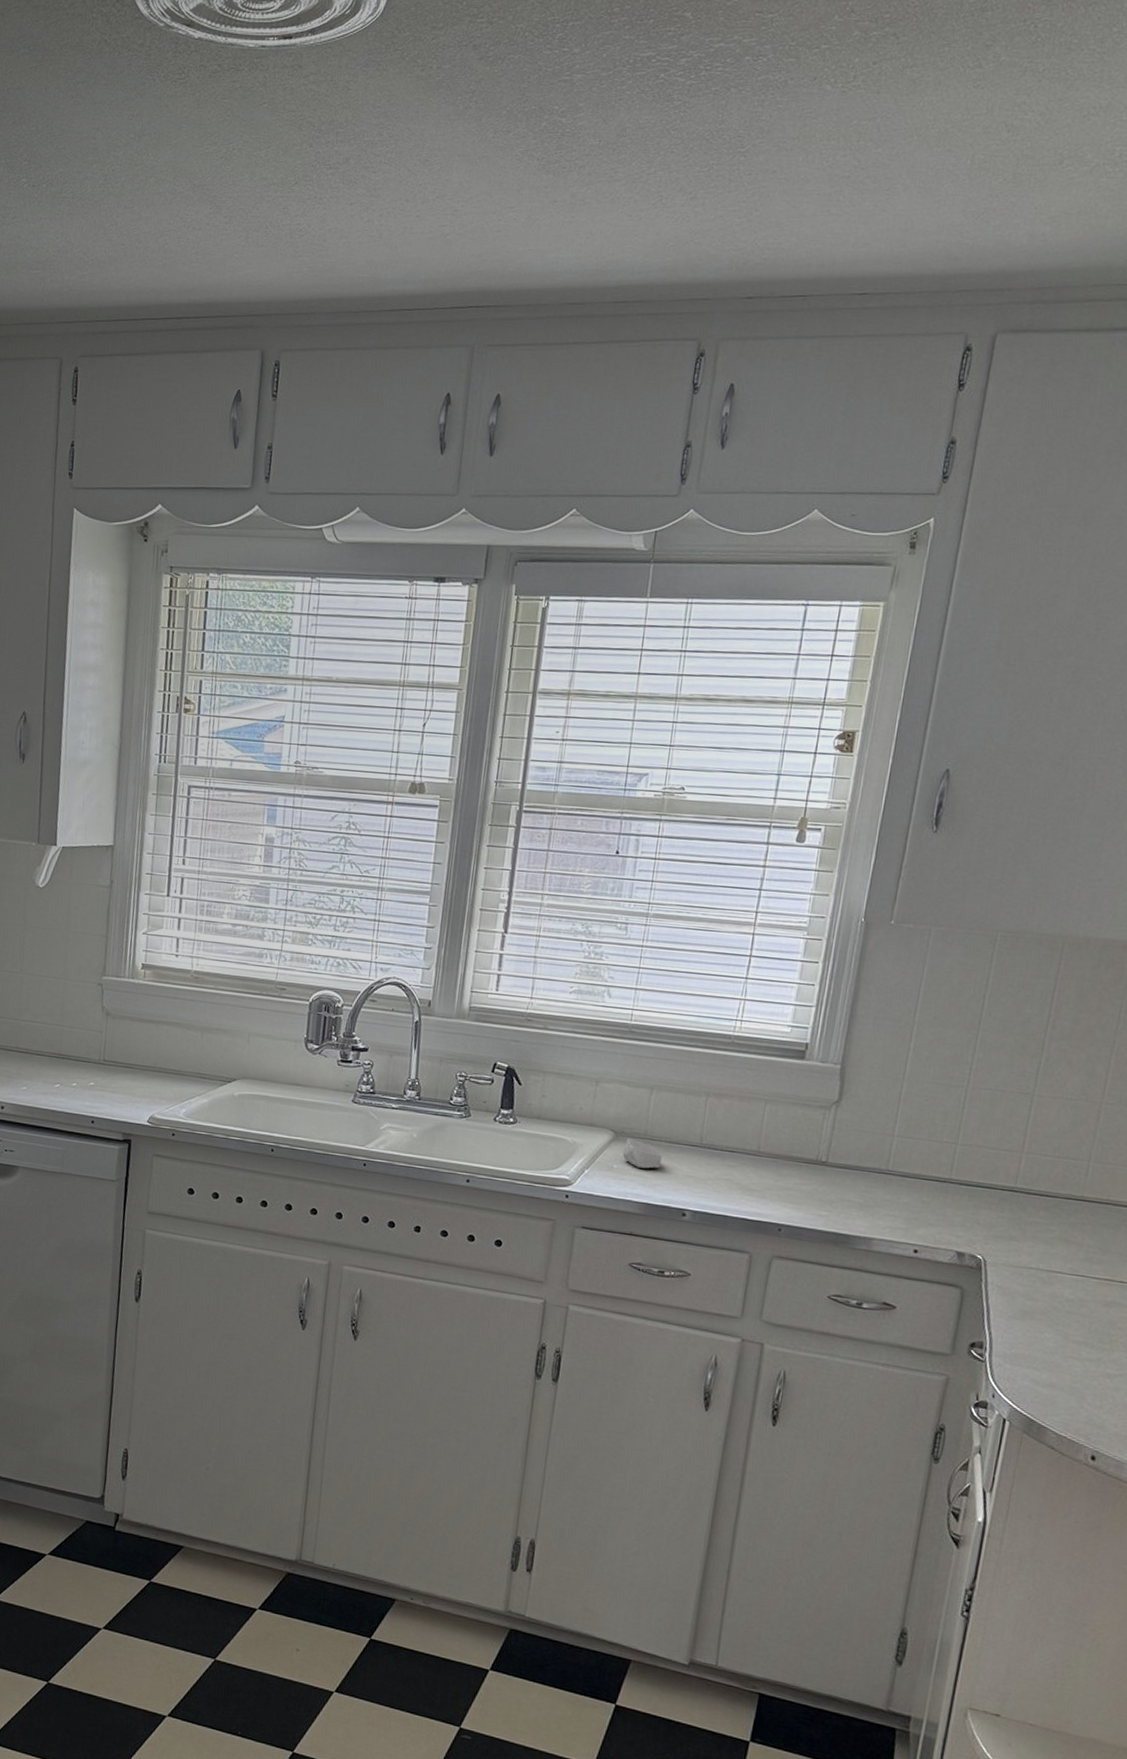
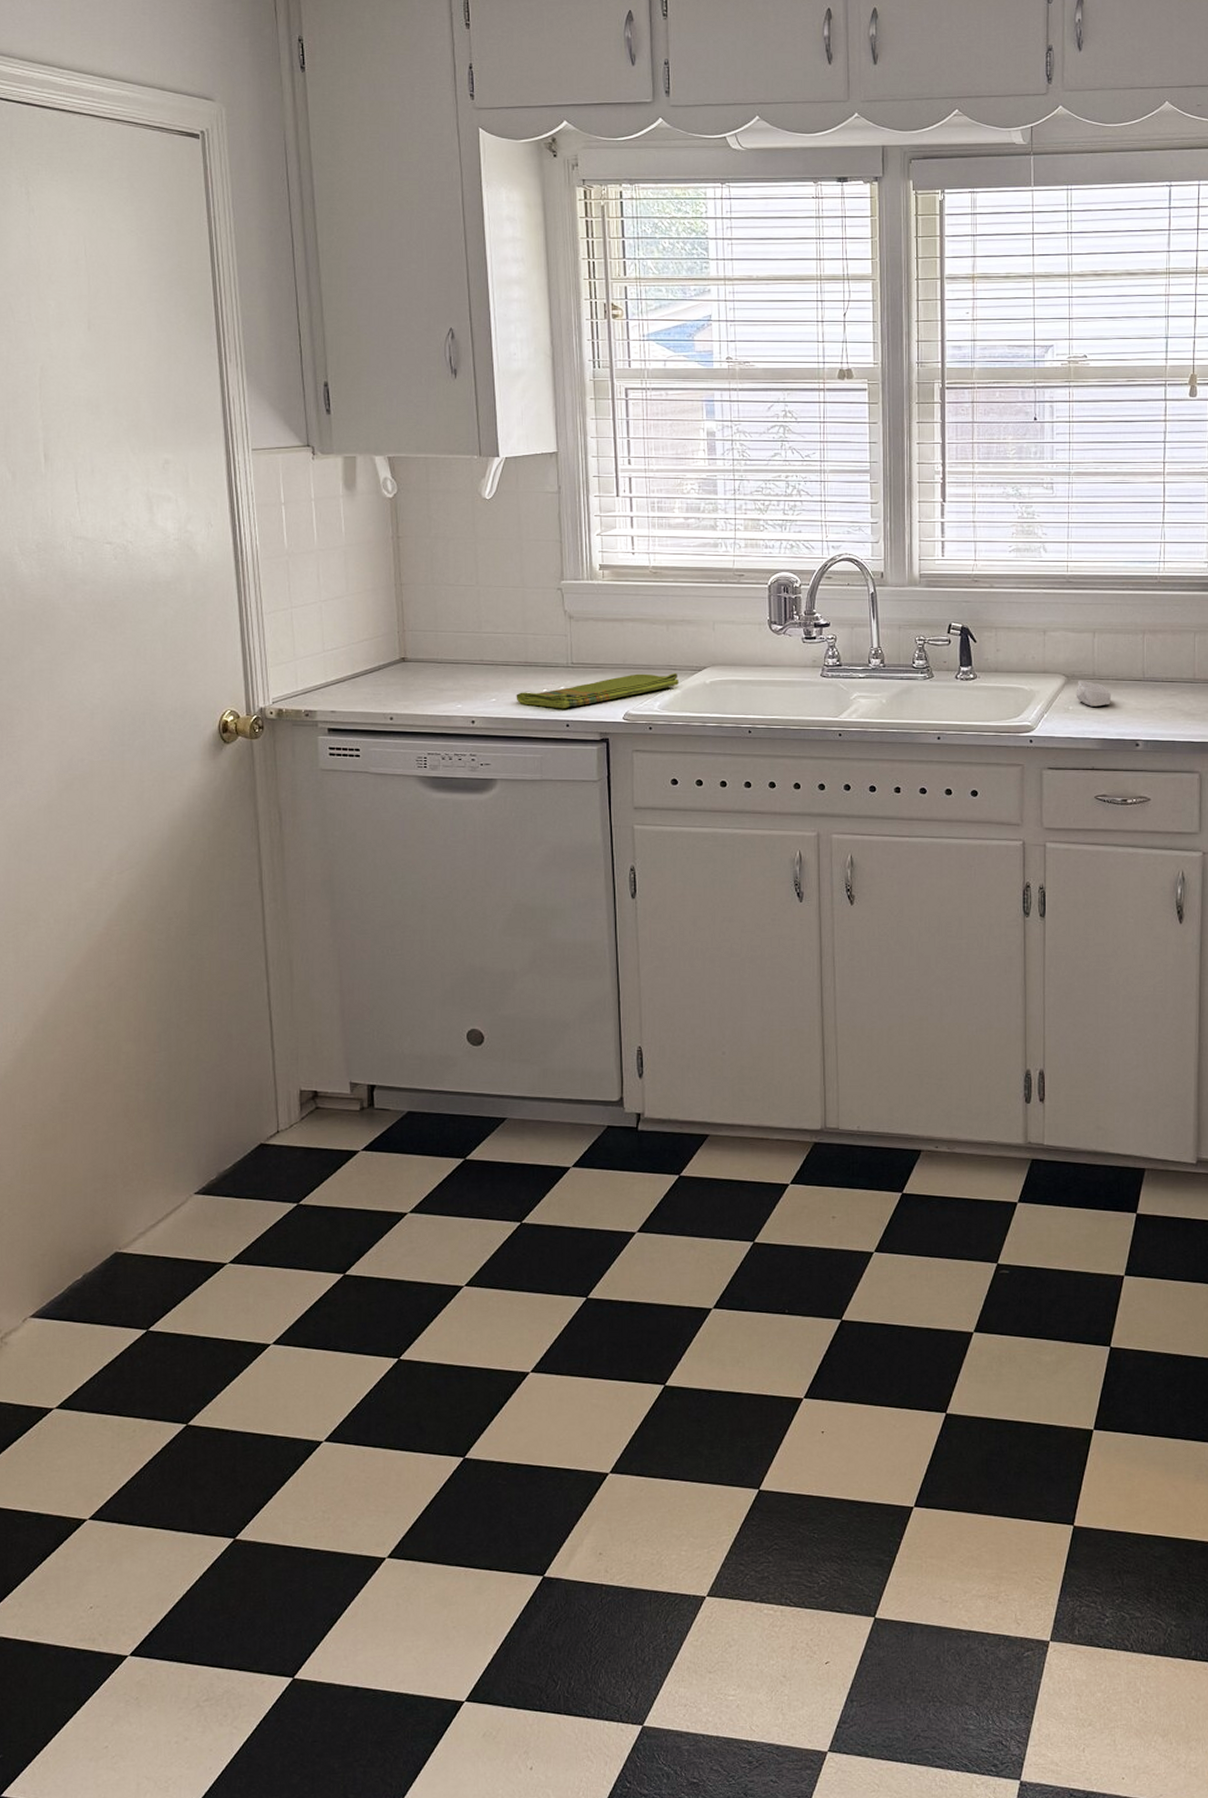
dish towel: none [46,1078,207,1105] -> present [516,672,679,709]

